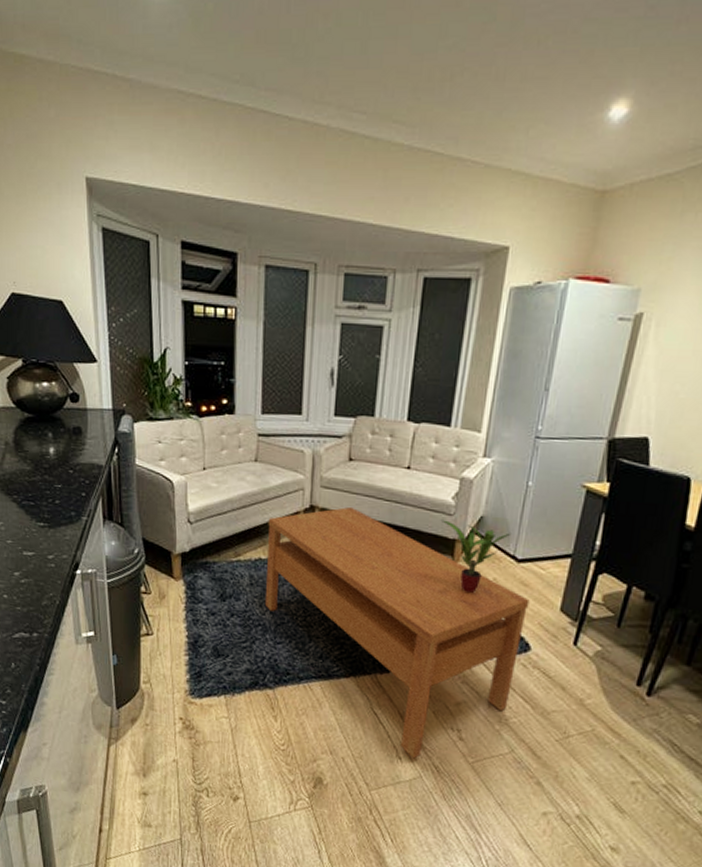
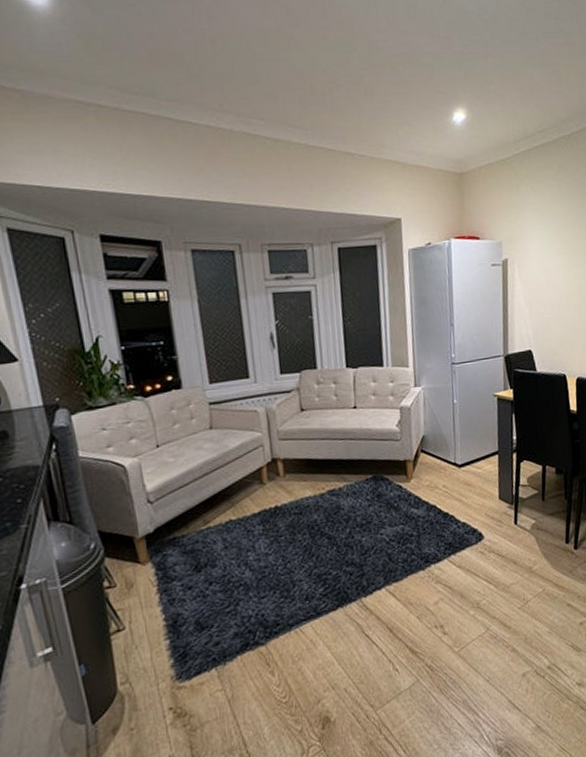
coffee table: present [264,506,530,759] -> none [232,451,476,666]
potted plant: present [440,519,512,594] -> none [390,444,450,504]

